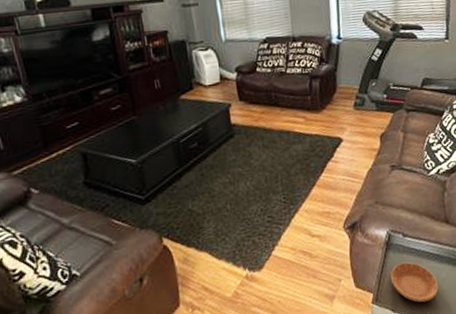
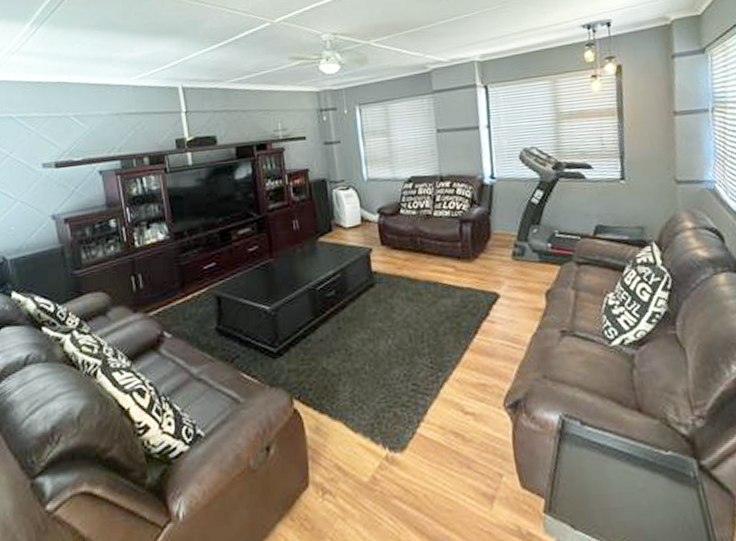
saucer: present [390,262,439,303] -> none [566,460,635,520]

